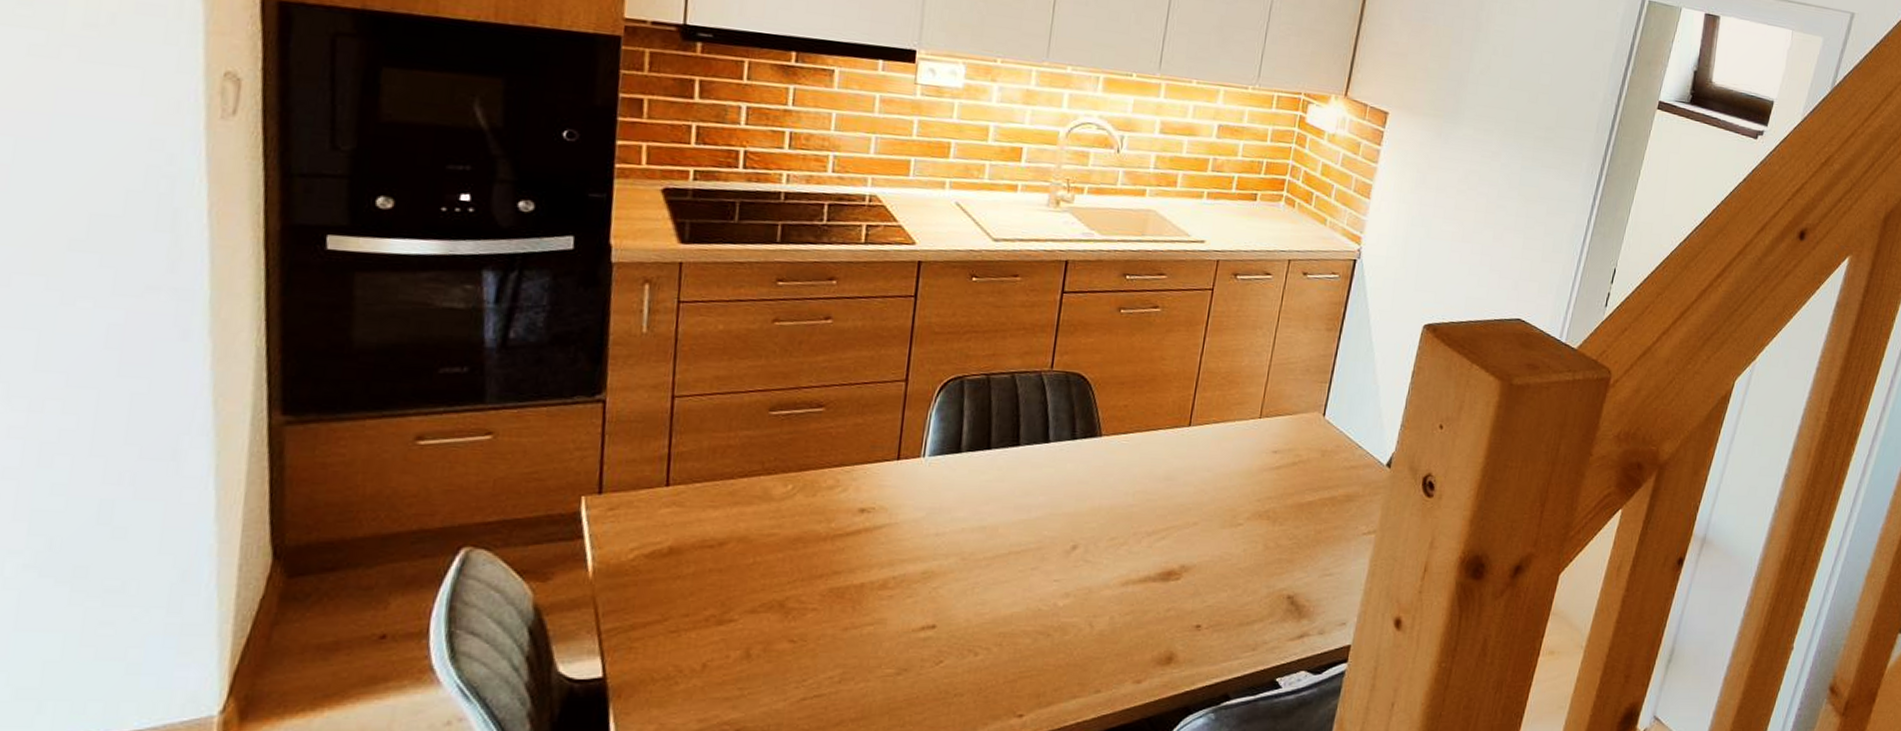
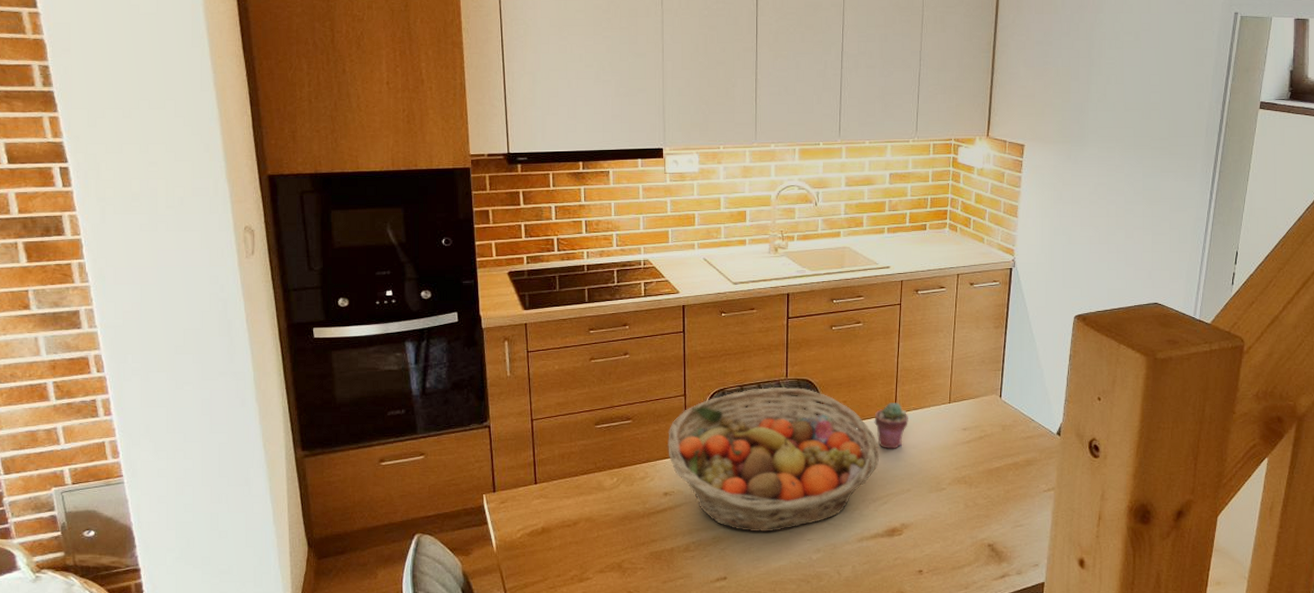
fruit basket: none [872,379,1163,568] -> present [668,386,880,533]
potted succulent: none [1161,412,1206,471] -> present [874,403,908,449]

